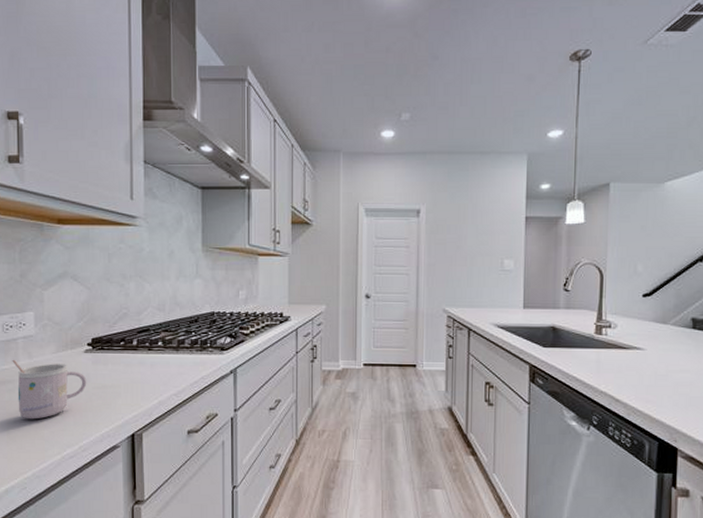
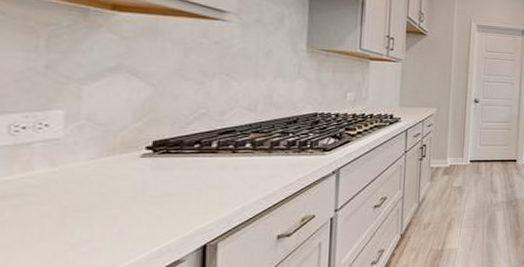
mug: present [12,359,87,420] -> none [21,168,142,241]

